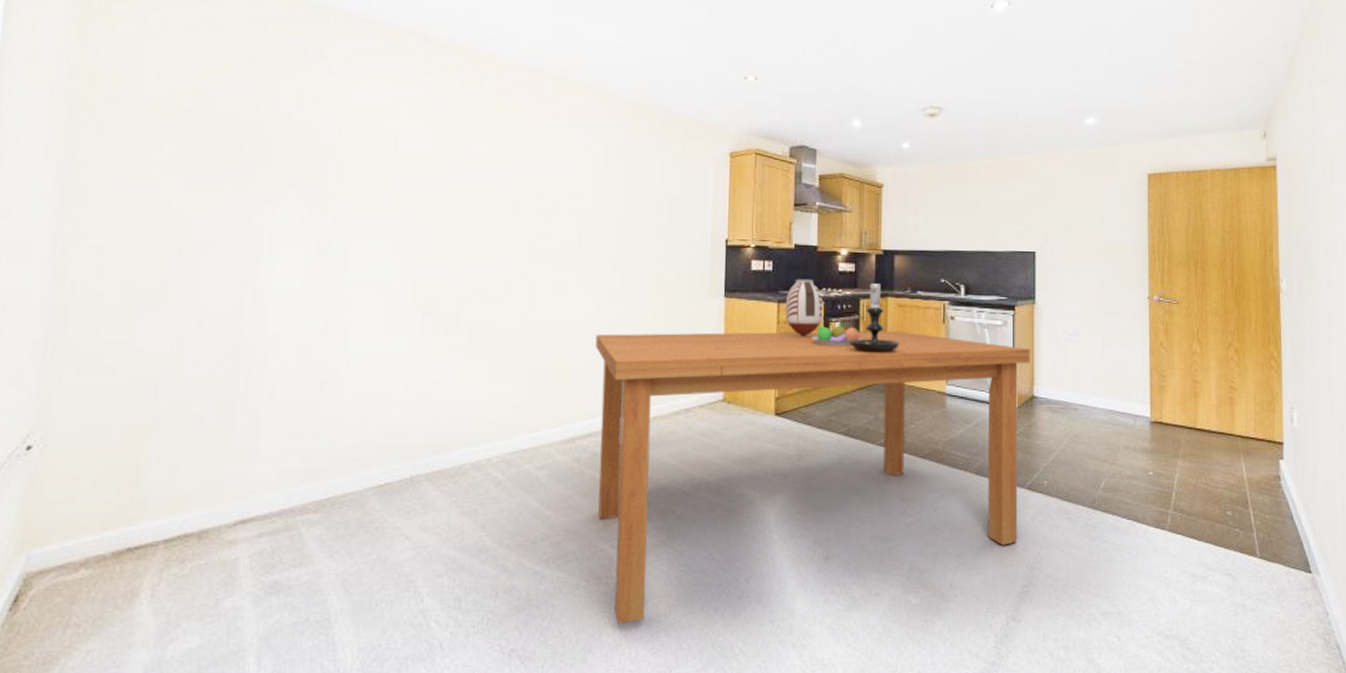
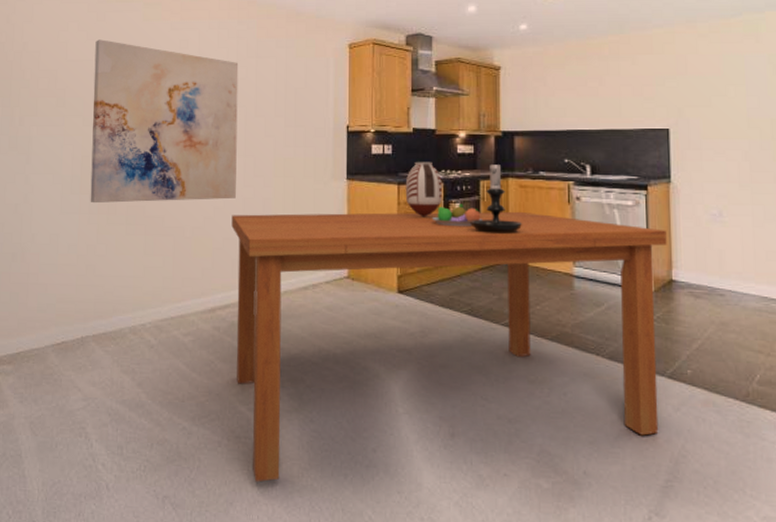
wall art: none [424,130,607,321] -> present [90,39,239,204]

